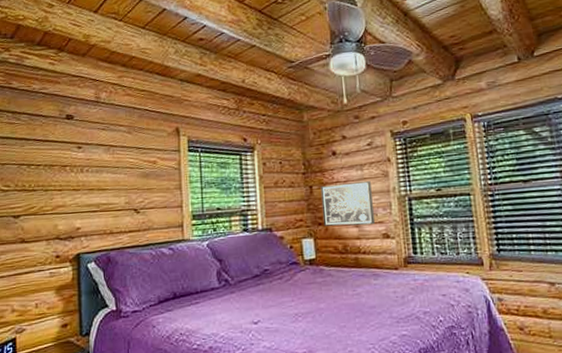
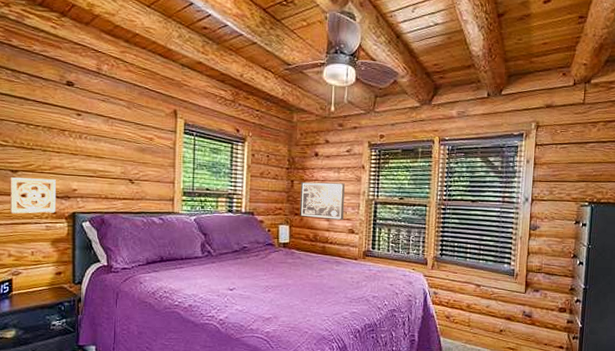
wall ornament: none [12,220,59,263] -> present [9,177,56,214]

